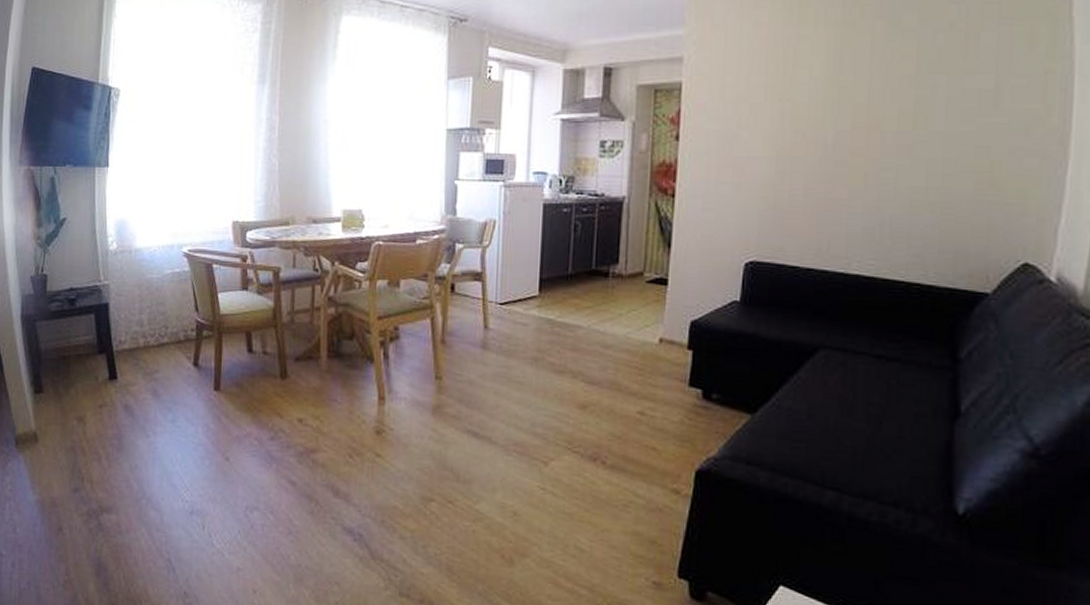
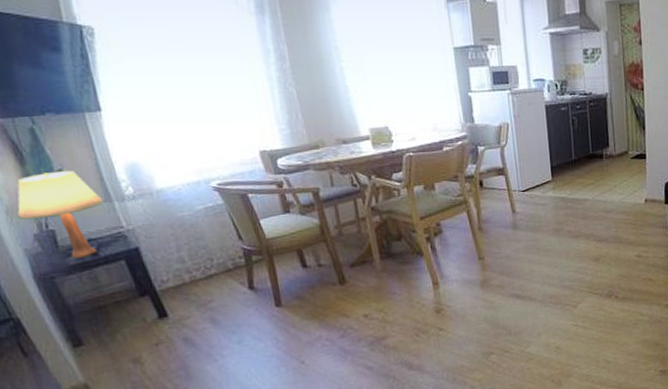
table lamp: none [23,218,91,305] -> present [17,171,104,258]

